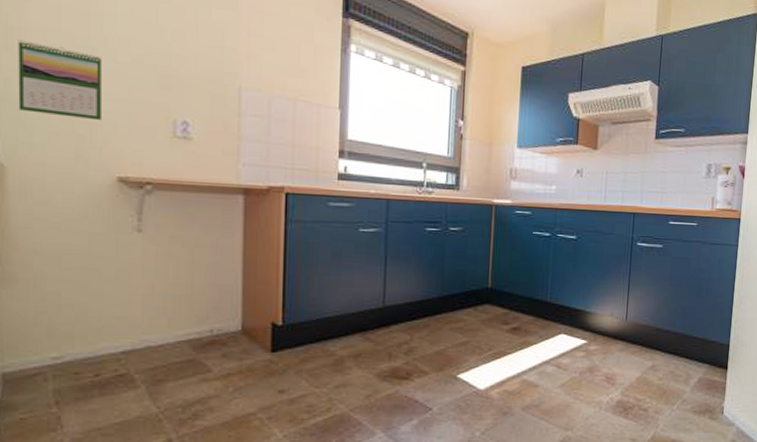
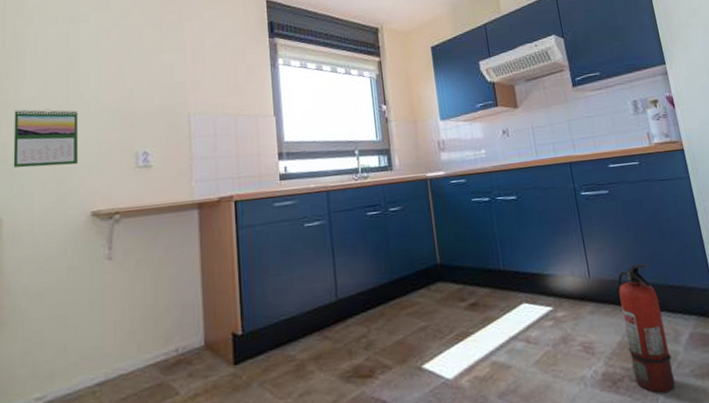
fire extinguisher: none [643,314,681,423] -> present [618,263,675,394]

